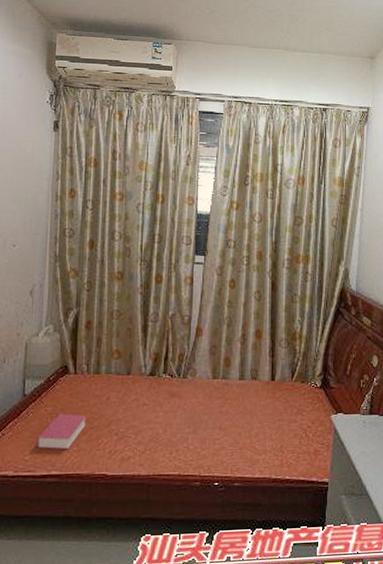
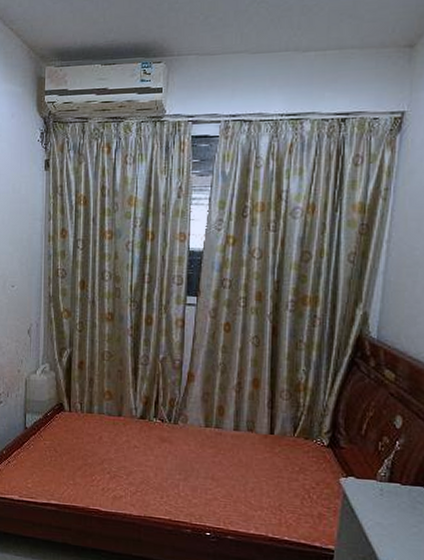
book: present [36,414,87,450] -> none [37,449,81,483]

